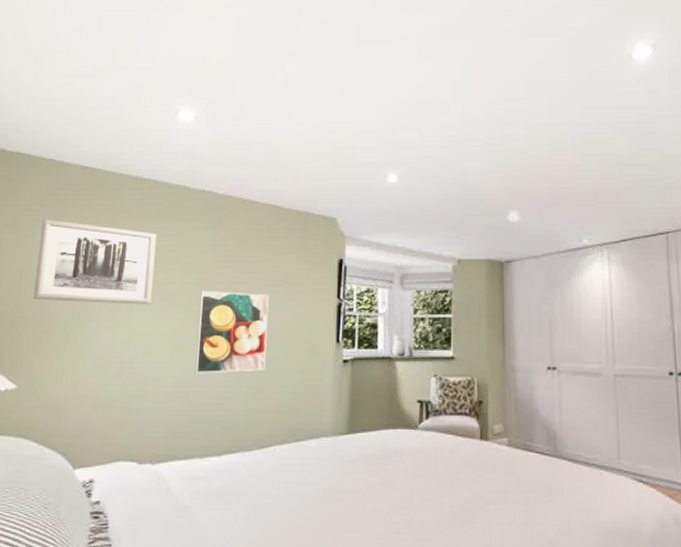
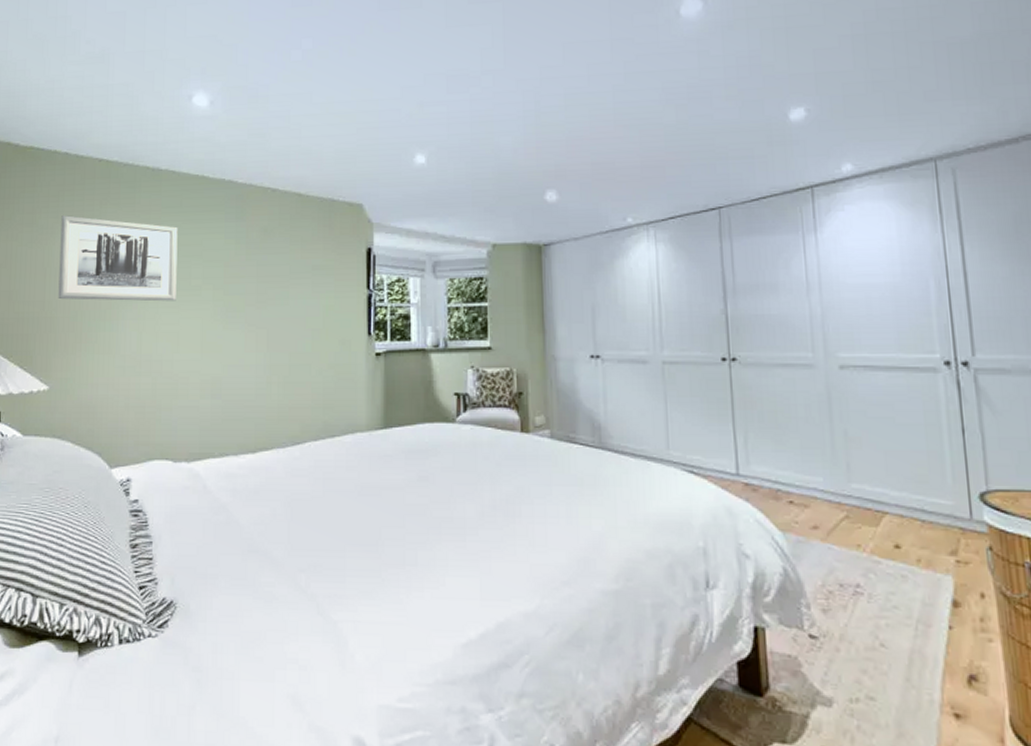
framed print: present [195,291,269,374] -> none [225,285,296,370]

